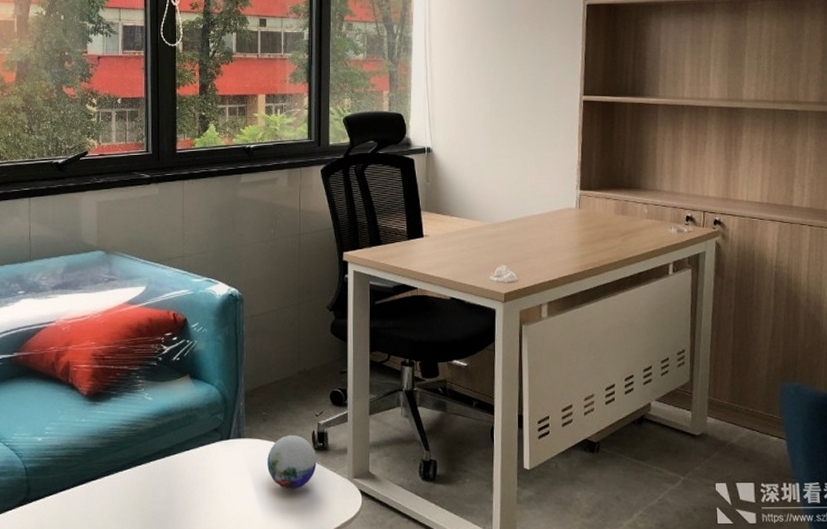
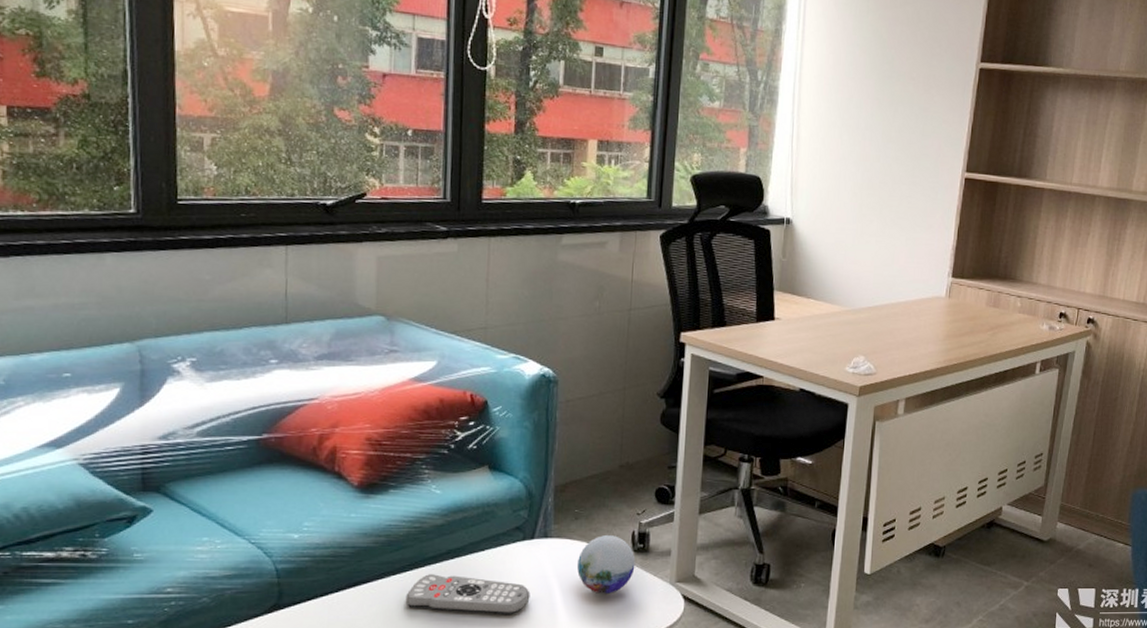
remote control: none [127,472,229,509] -> present [405,574,530,616]

